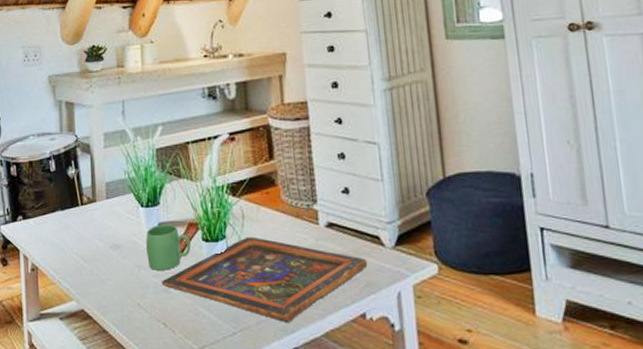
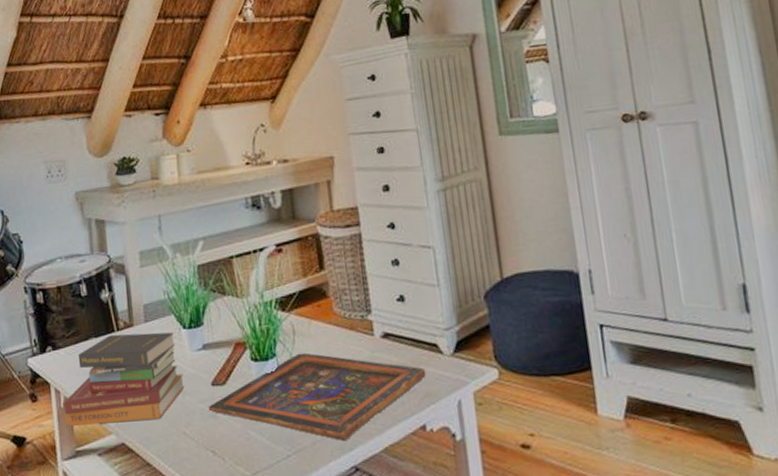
books: none [30,208,140,291] -> present [63,332,184,427]
mug: present [146,224,191,270] -> none [189,345,239,396]

